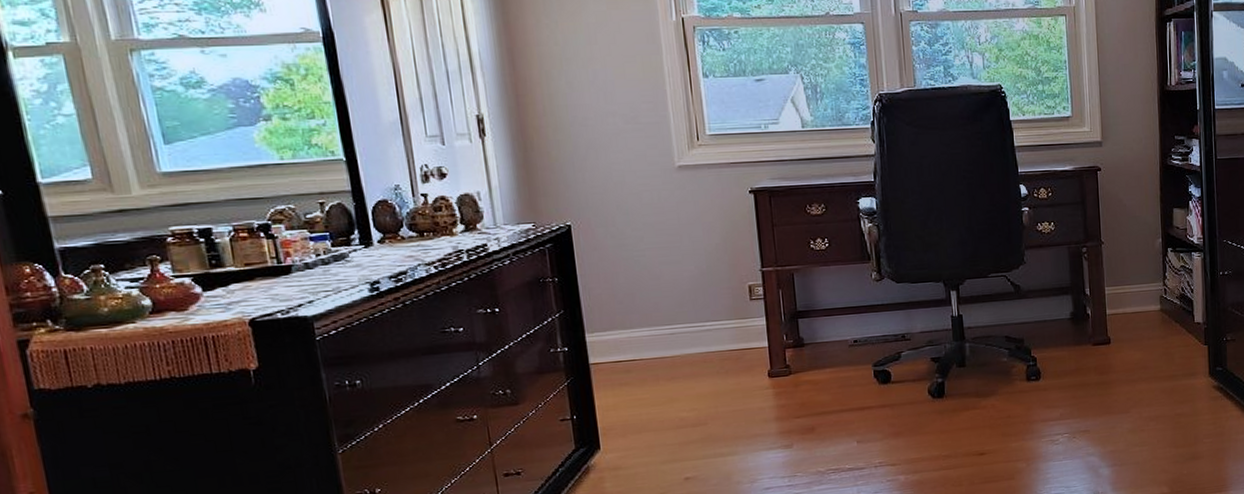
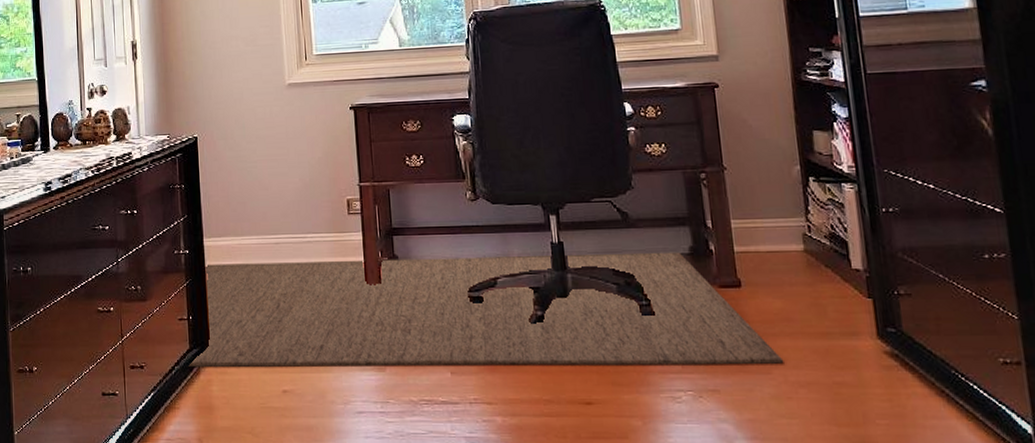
rug: none [575,317,1140,467] -> present [189,252,784,367]

